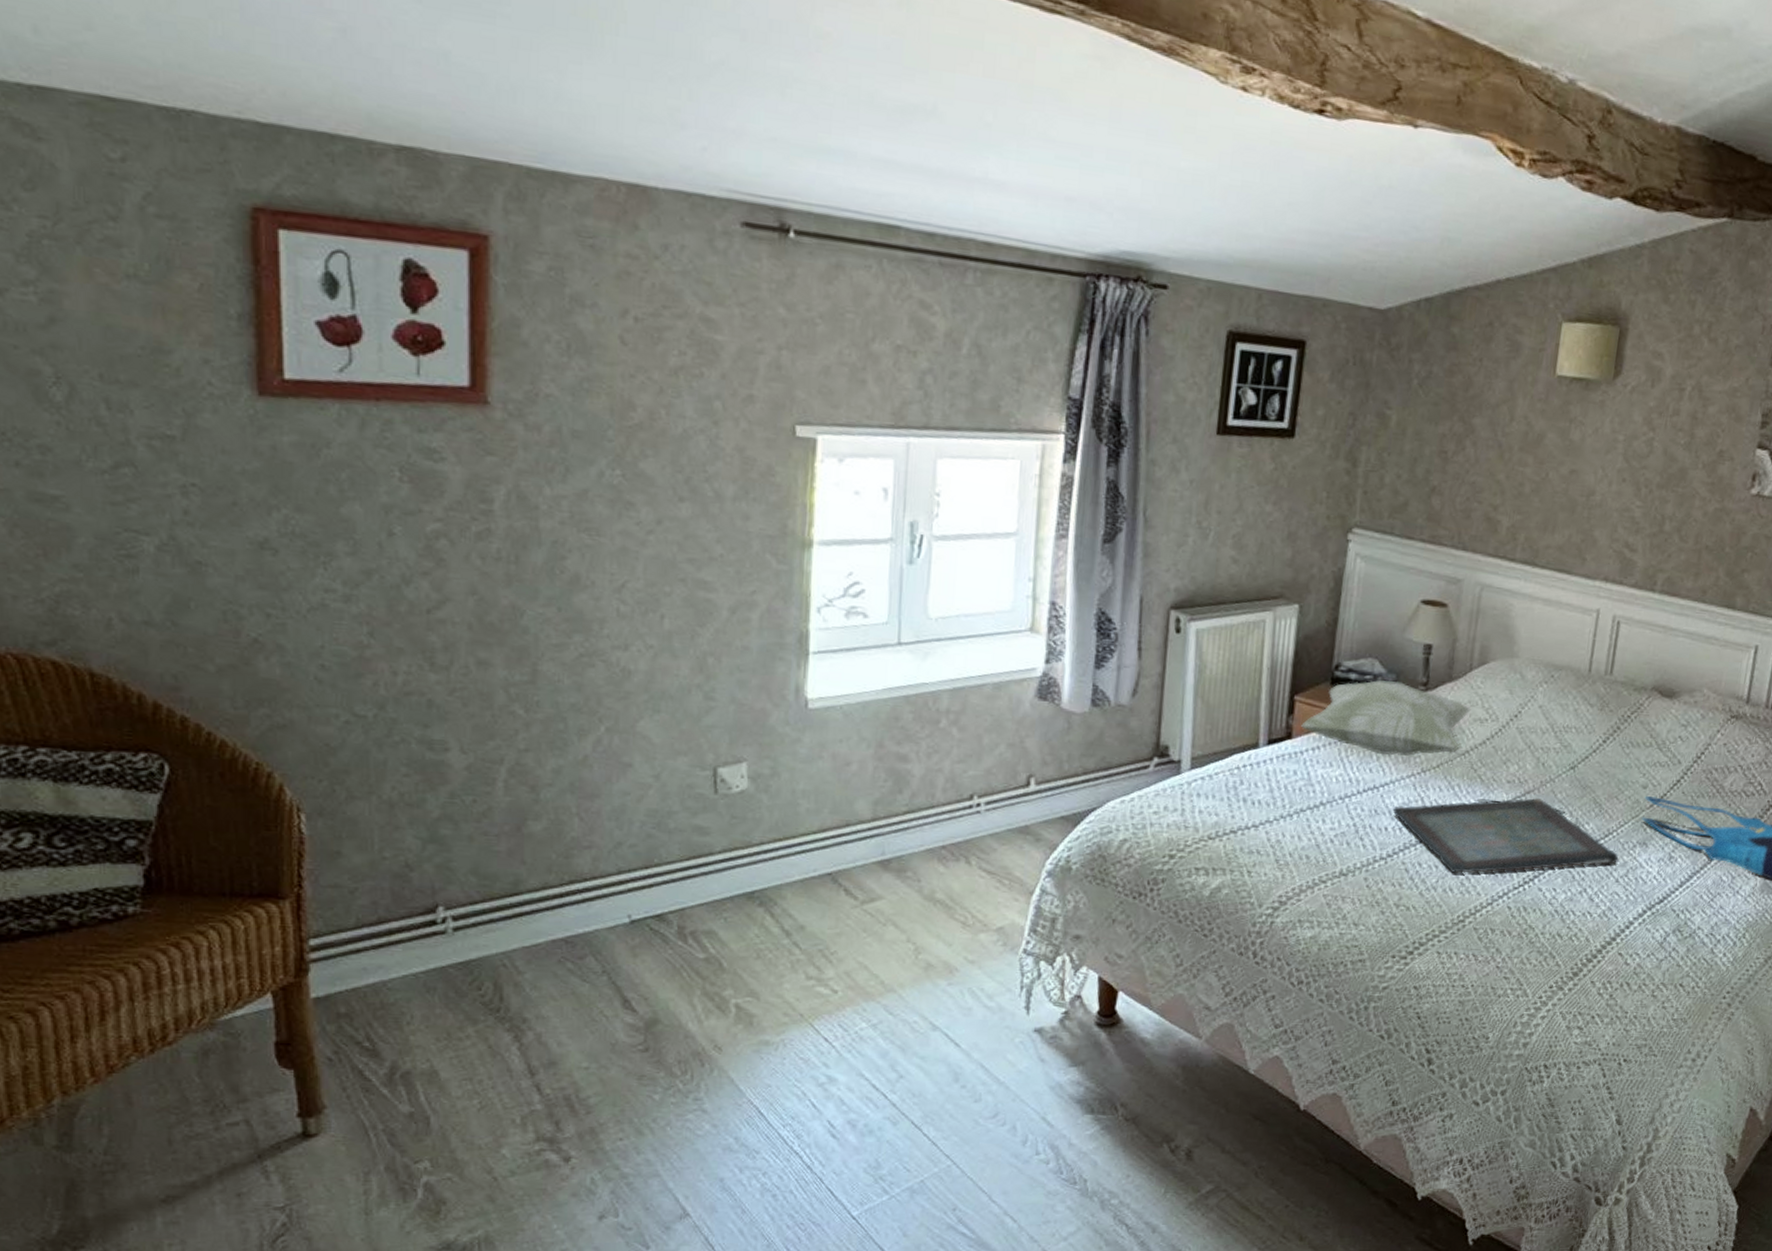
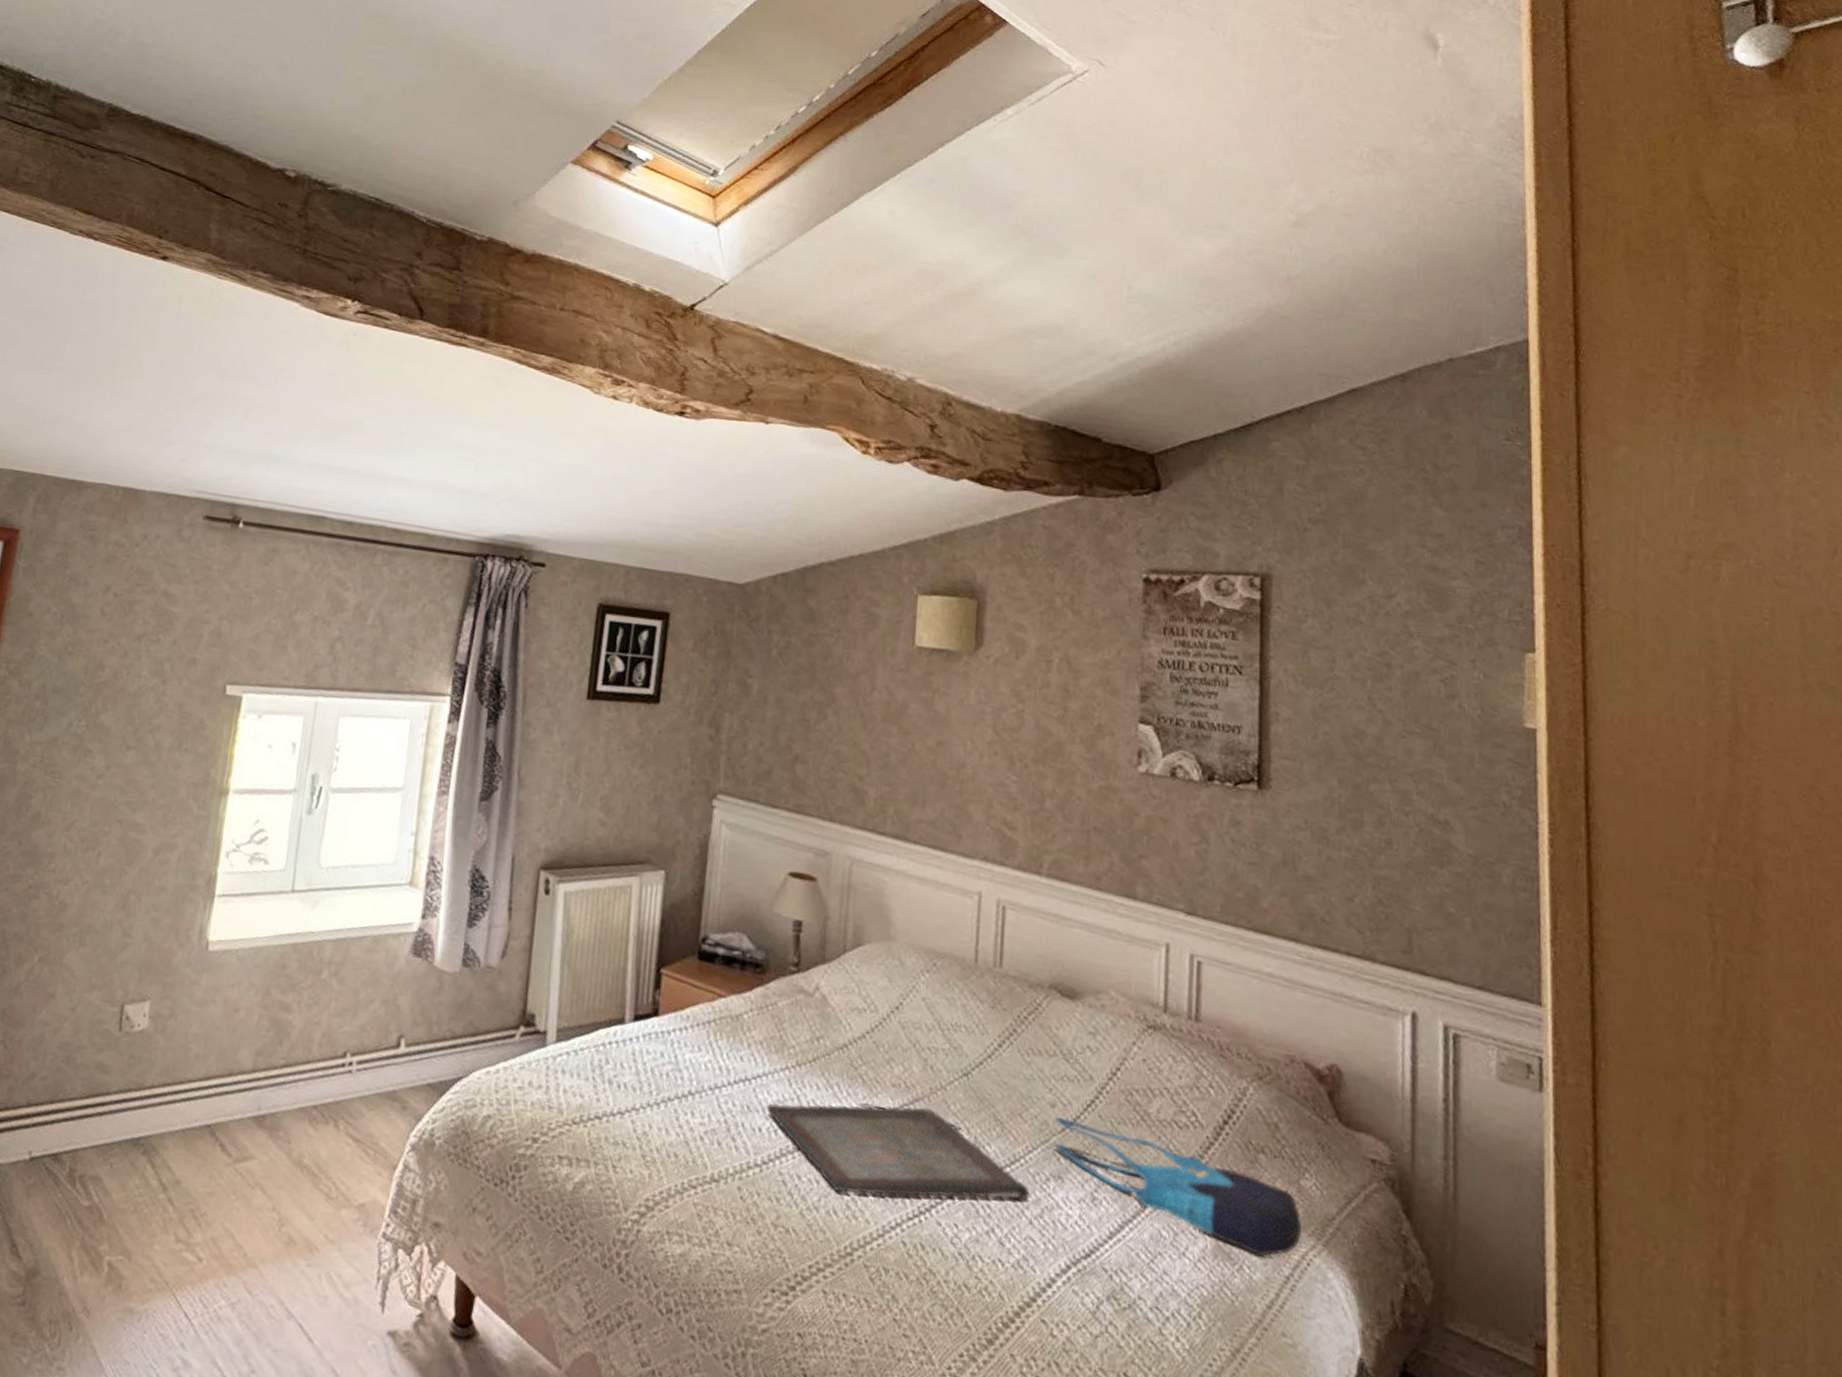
decorative pillow: present [1301,679,1472,757] -> none [668,956,848,1046]

